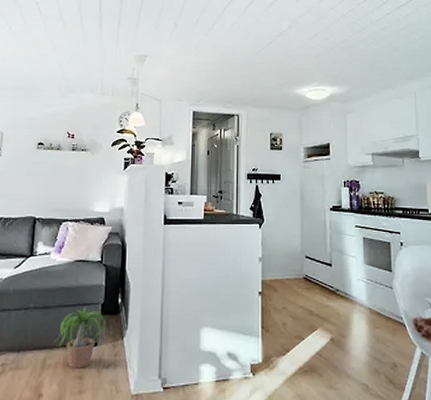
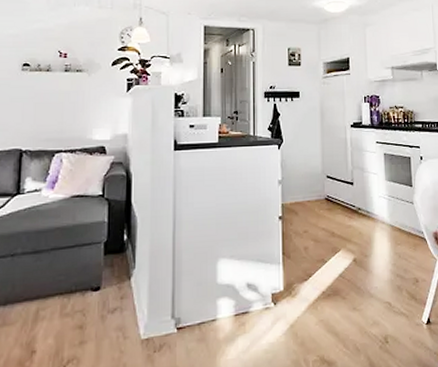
potted plant: present [53,307,111,368] -> none [47,248,116,318]

